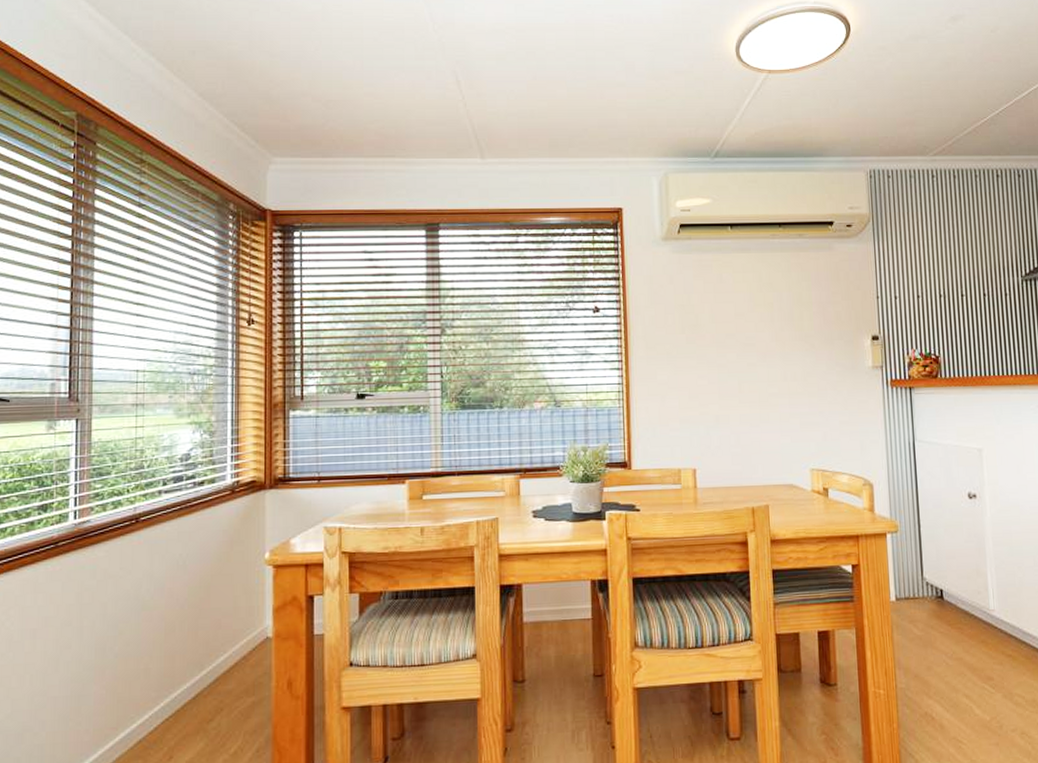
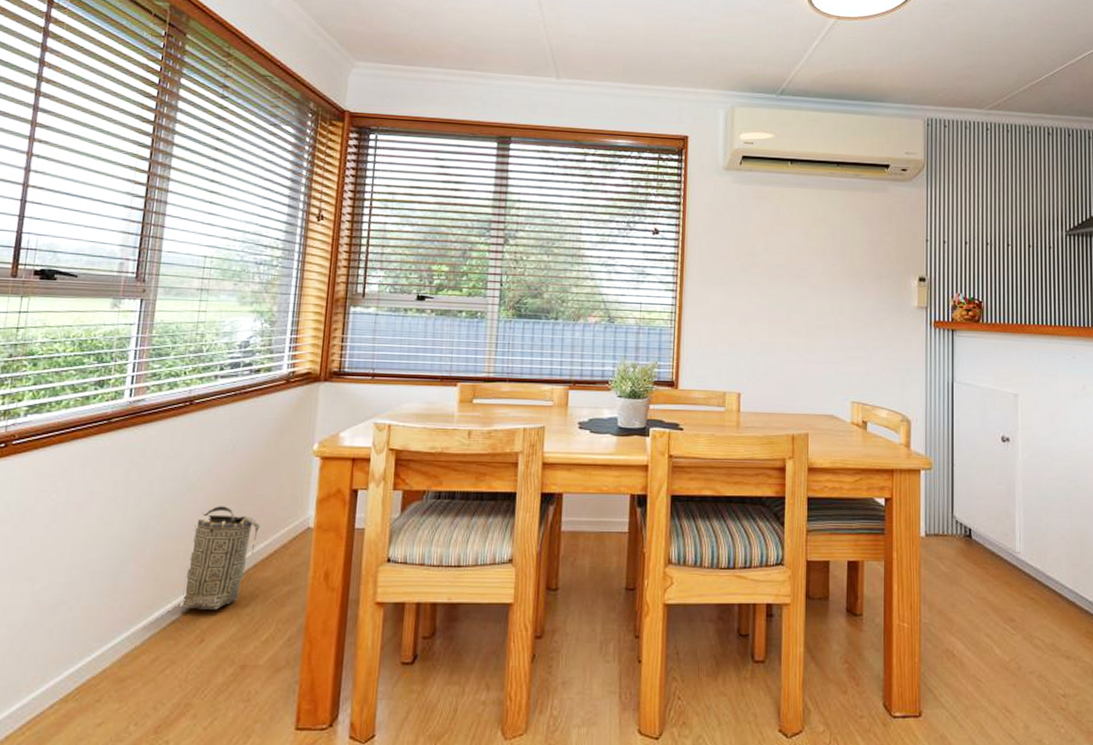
basket: none [144,622,218,727] -> present [179,506,260,610]

